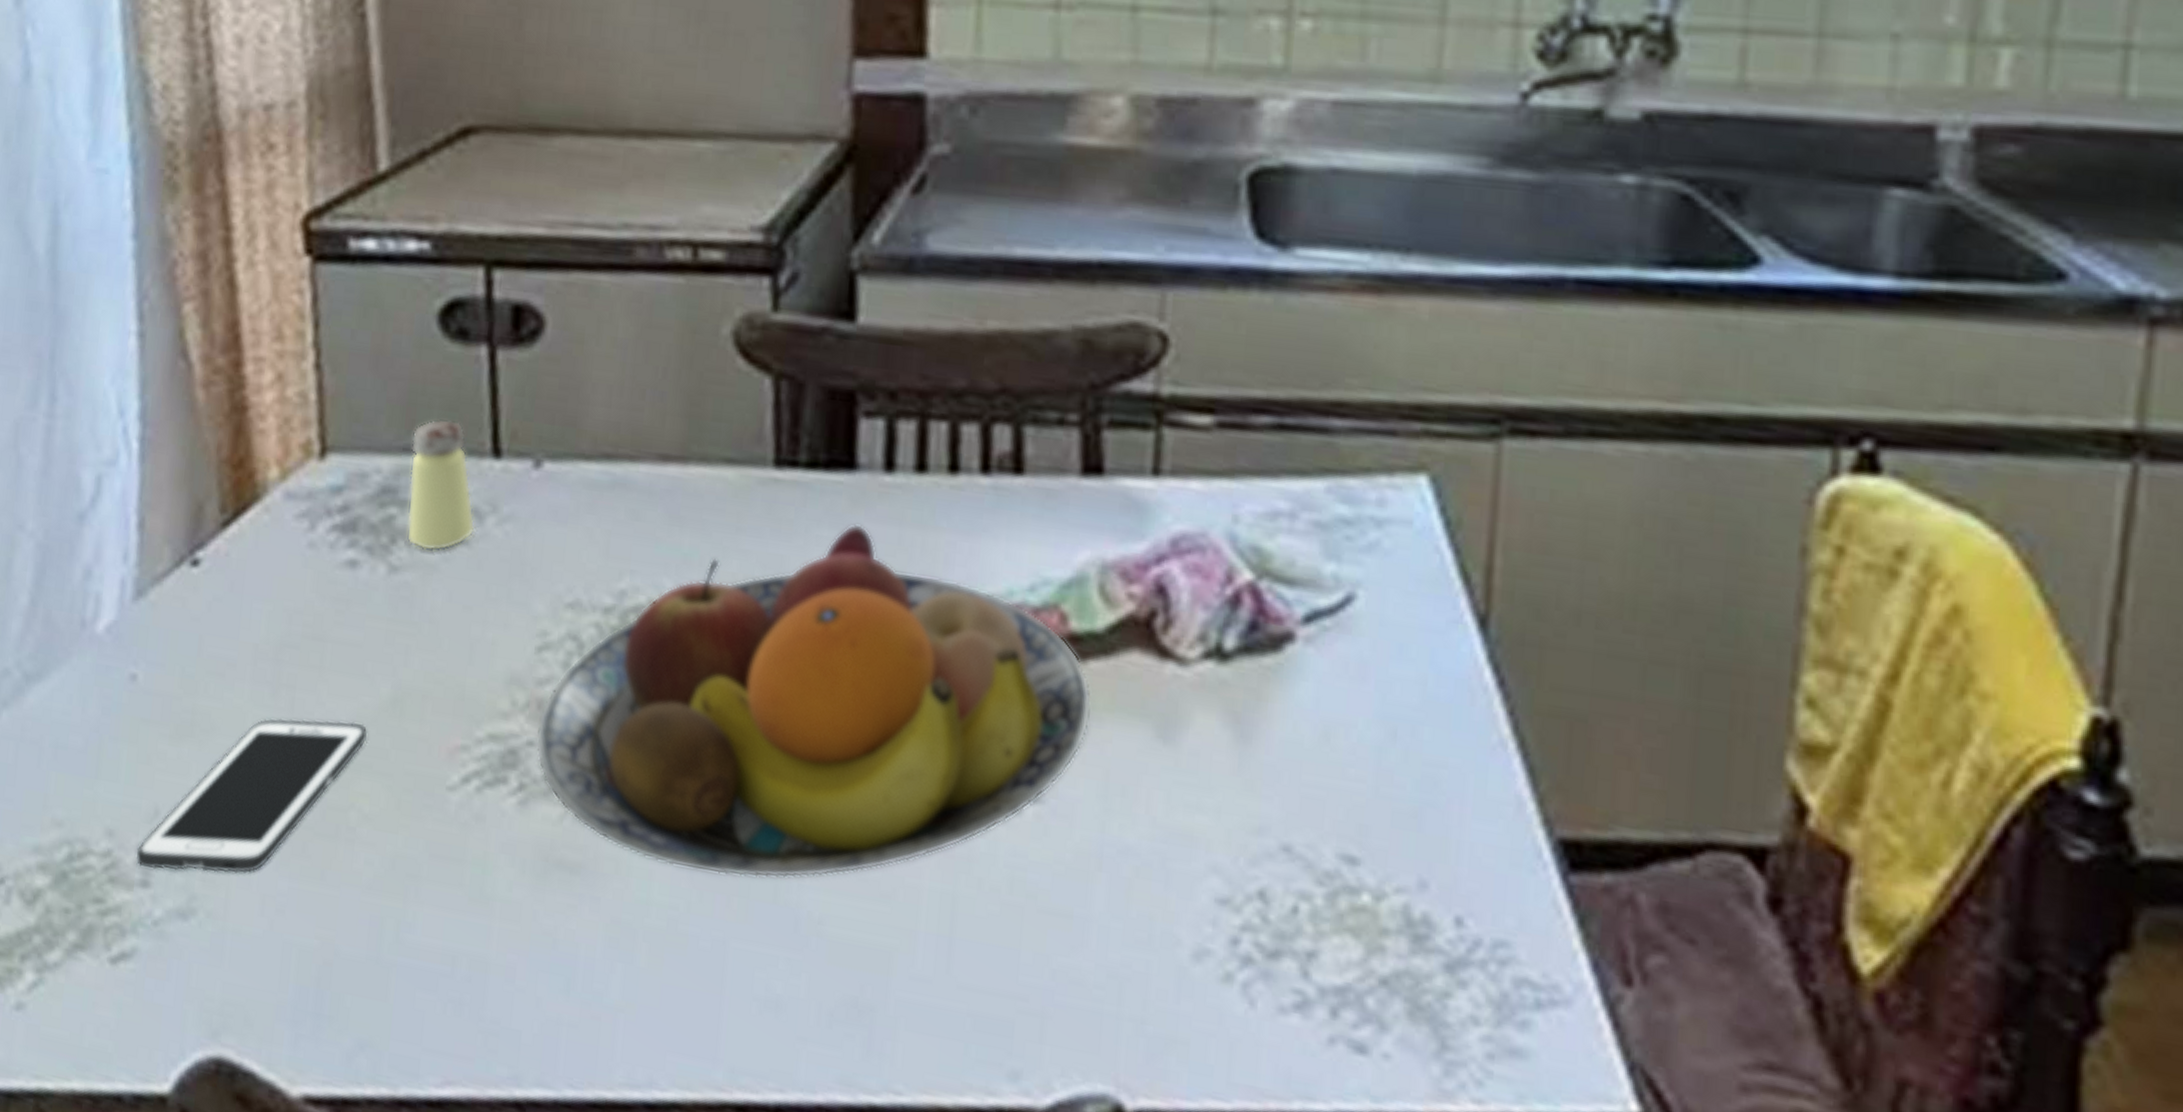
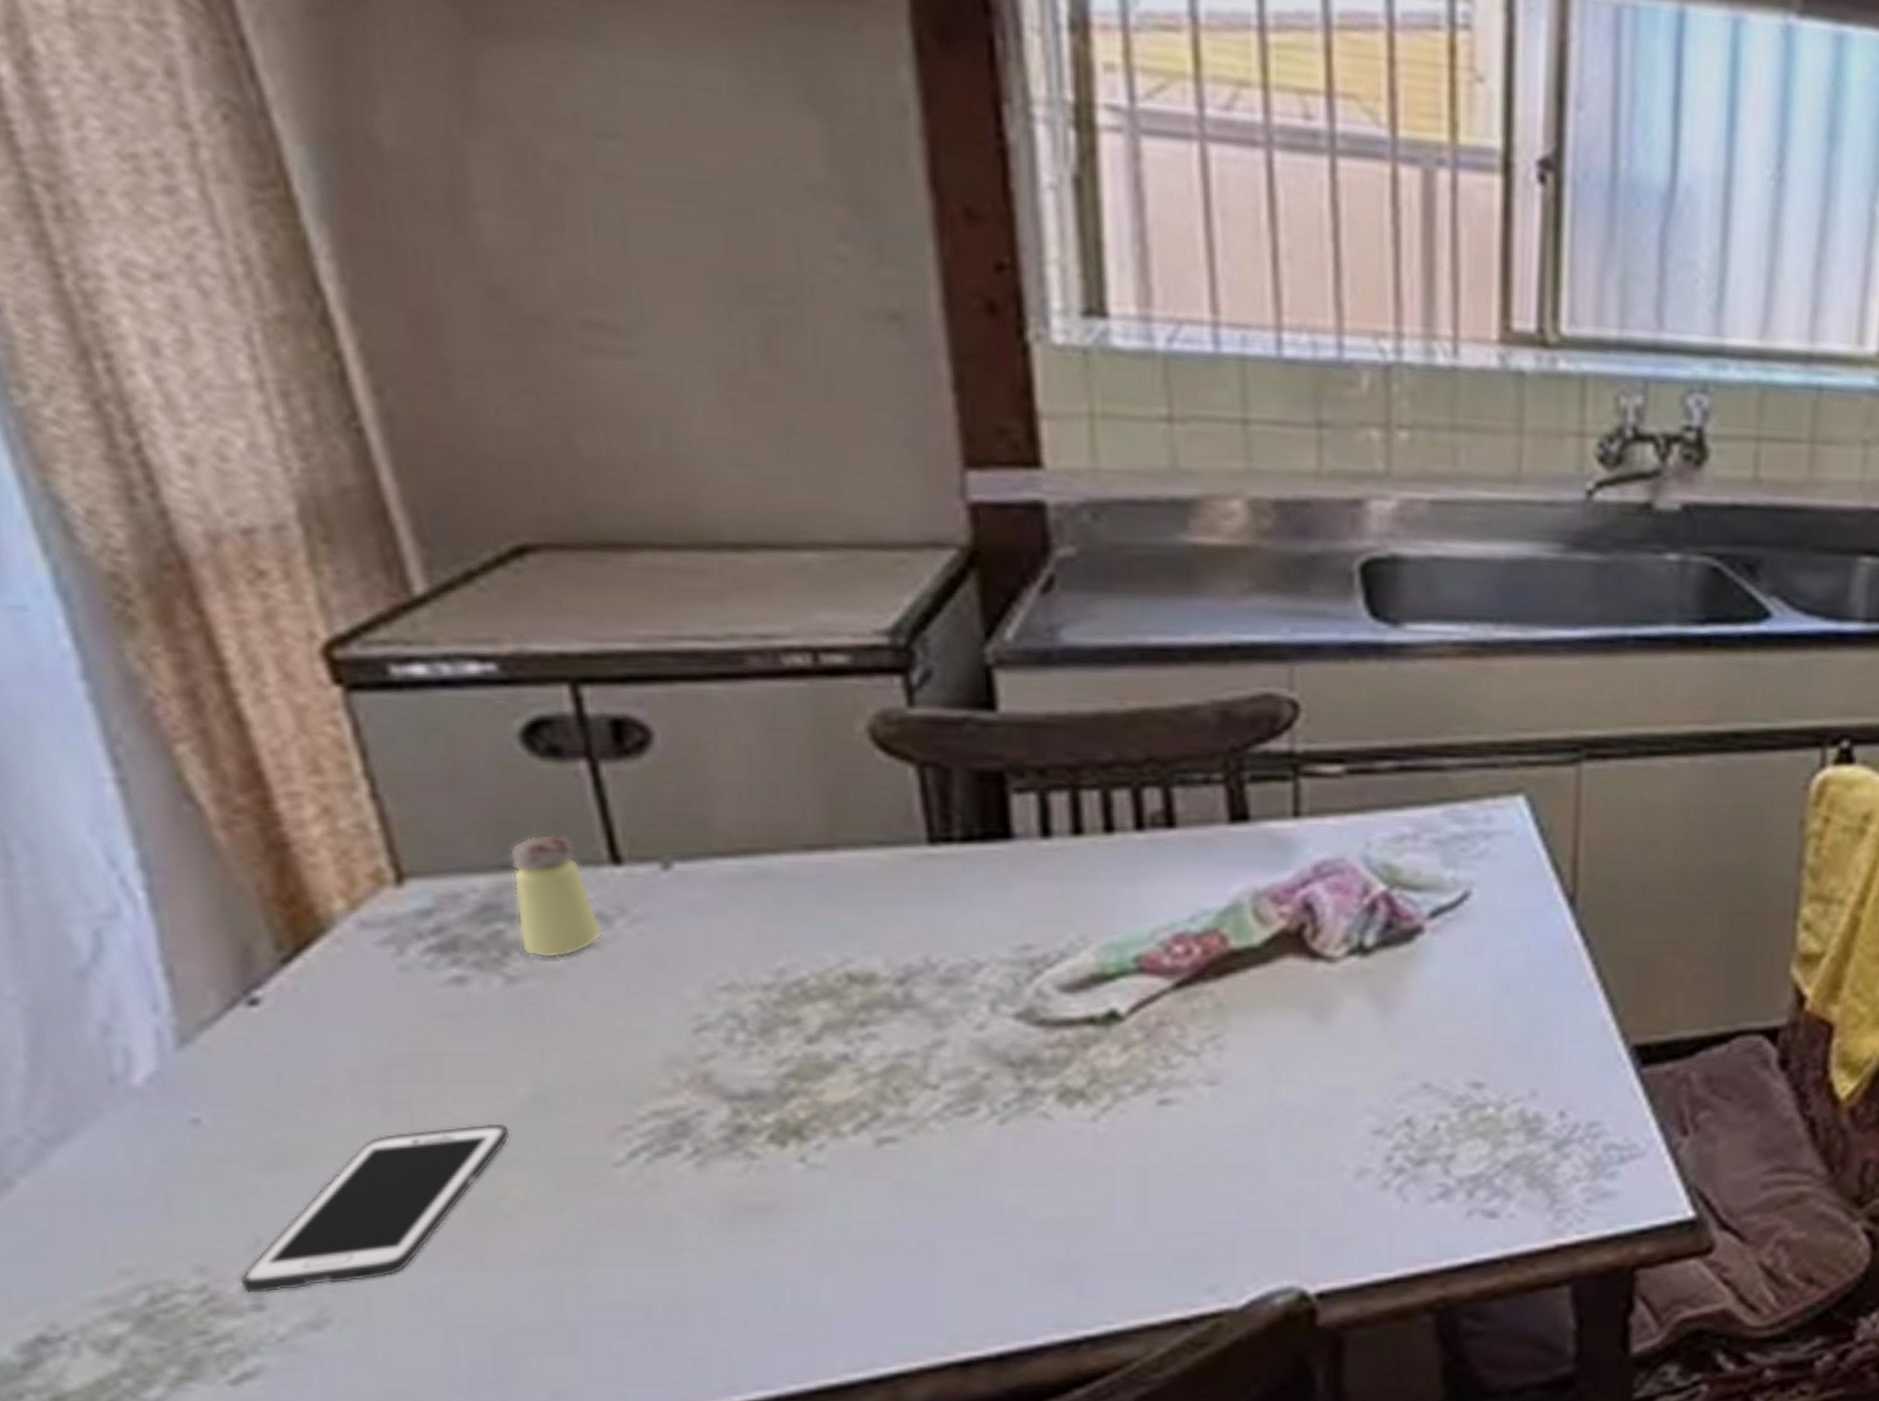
fruit bowl: present [535,524,1093,879] -> none [705,885,1255,1191]

